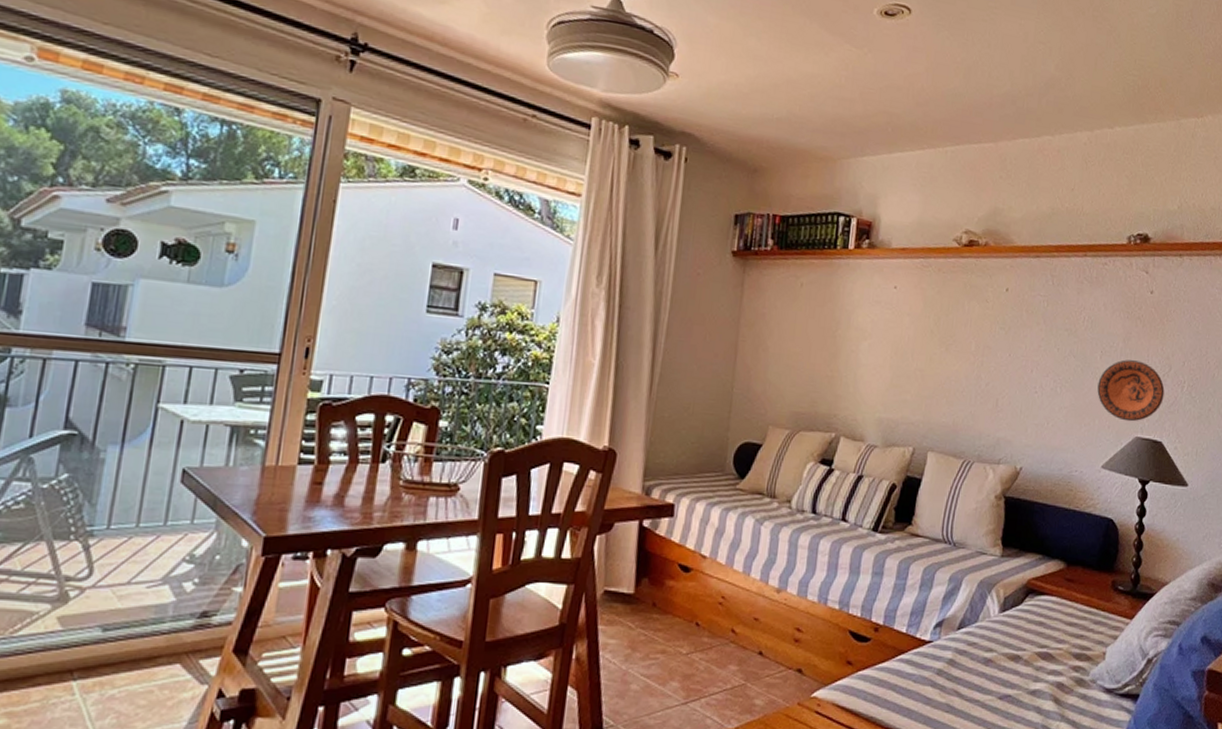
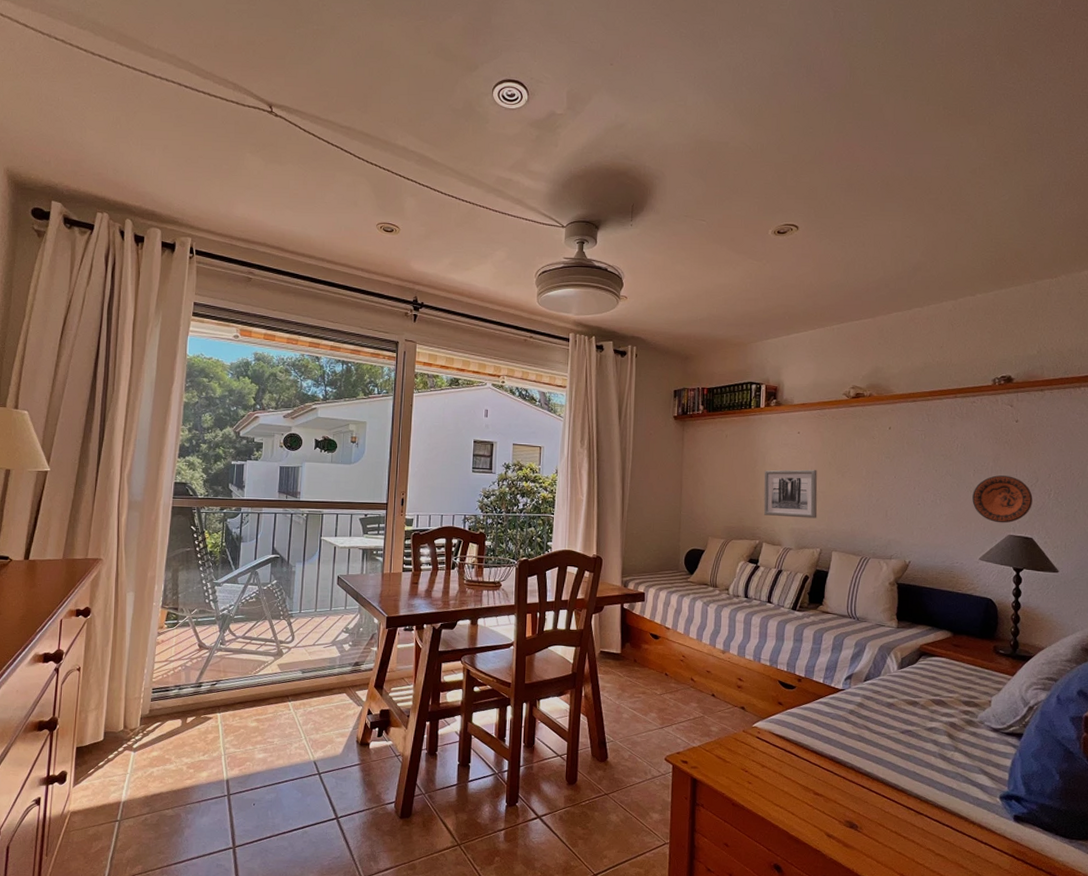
wall art: none [844,336,916,406] -> present [763,469,818,519]

